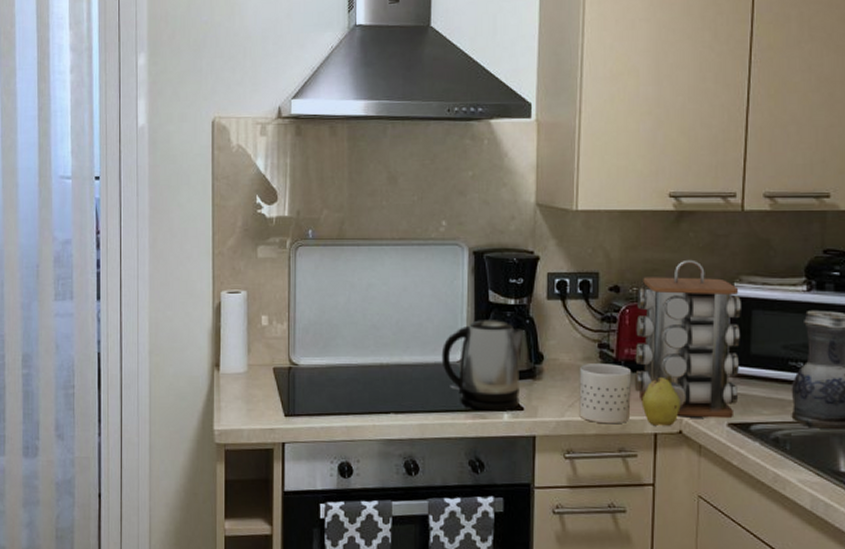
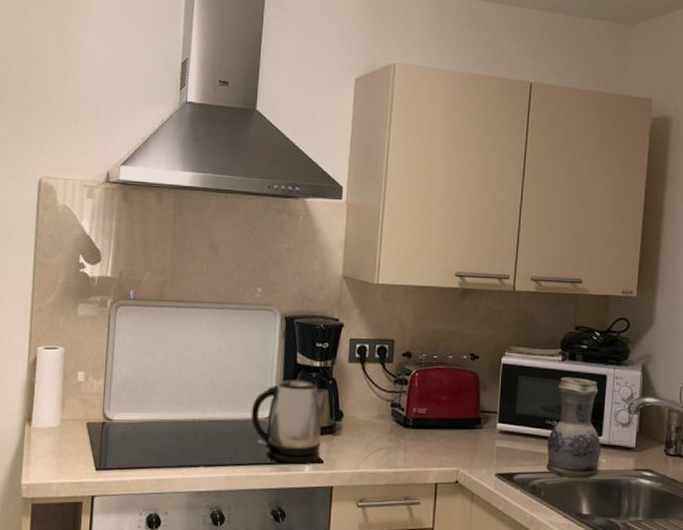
mug: present [579,364,632,424] -> none [372,421,419,475]
spice rack: present [634,259,741,419] -> none [420,331,510,470]
fruit: present [641,376,681,426] -> none [425,432,458,476]

